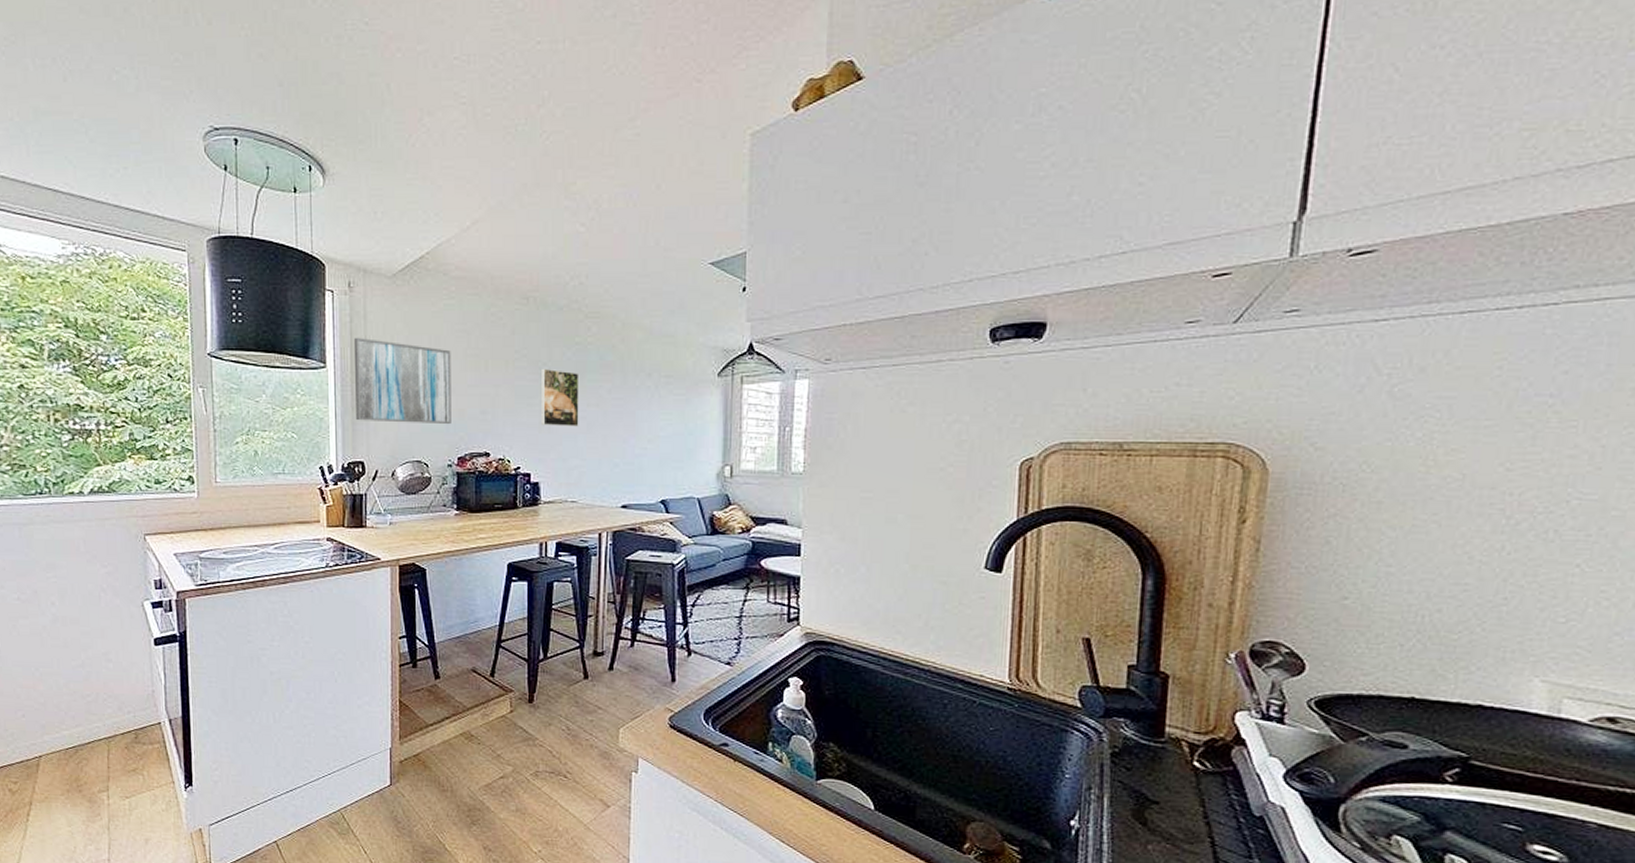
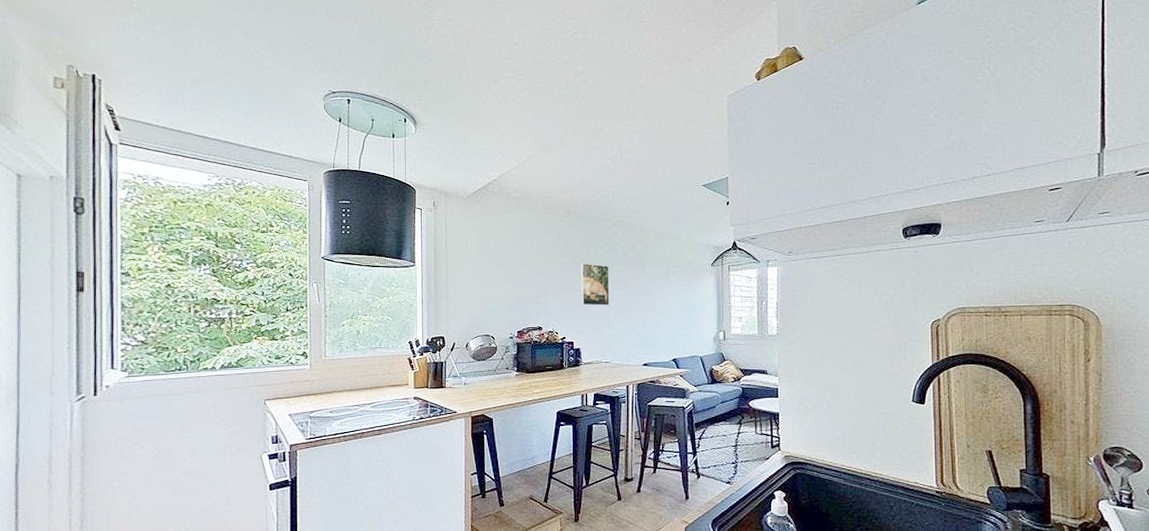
wall art: present [353,337,451,425] -> none [437,242,512,307]

